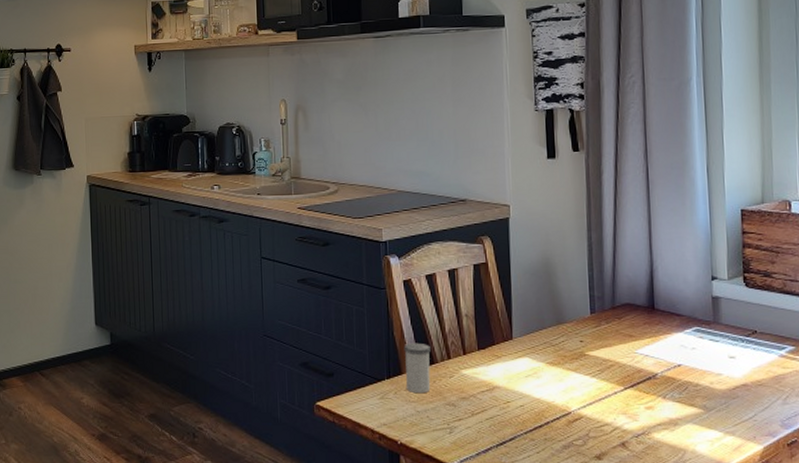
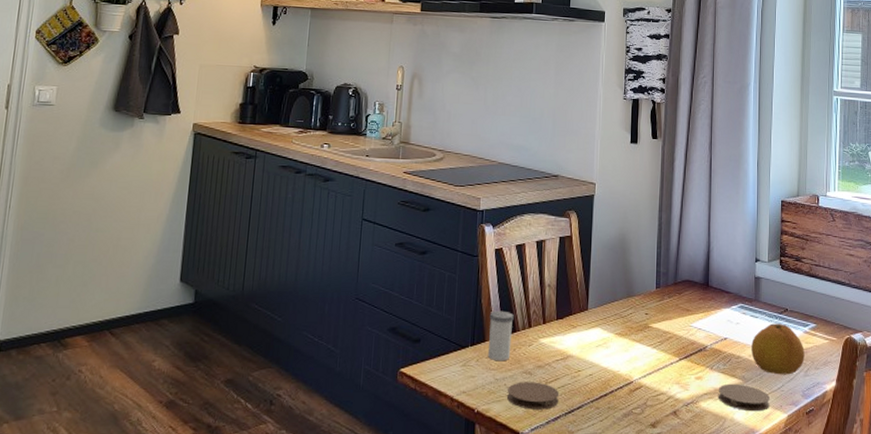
coaster: none [431,413,489,441] -> present [507,382,559,410]
coaster: none [674,413,740,443] -> present [718,383,770,412]
fruit: none [712,347,782,403] -> present [751,323,805,375]

